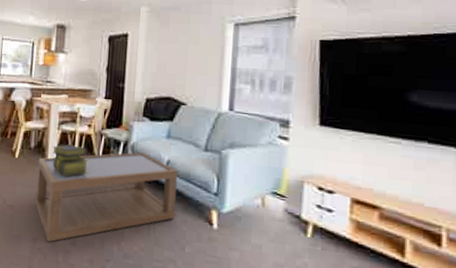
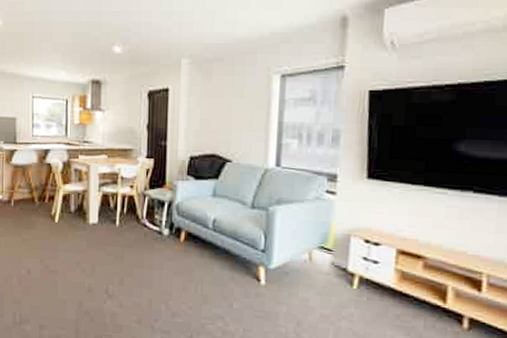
coffee table: present [35,152,177,242] -> none [79,212,224,305]
stack of books: present [52,144,88,176] -> none [94,206,132,239]

